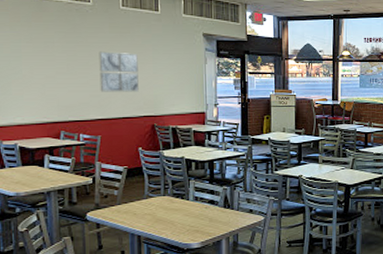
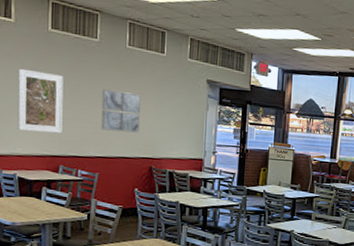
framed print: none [13,38,61,100] -> present [17,68,64,133]

